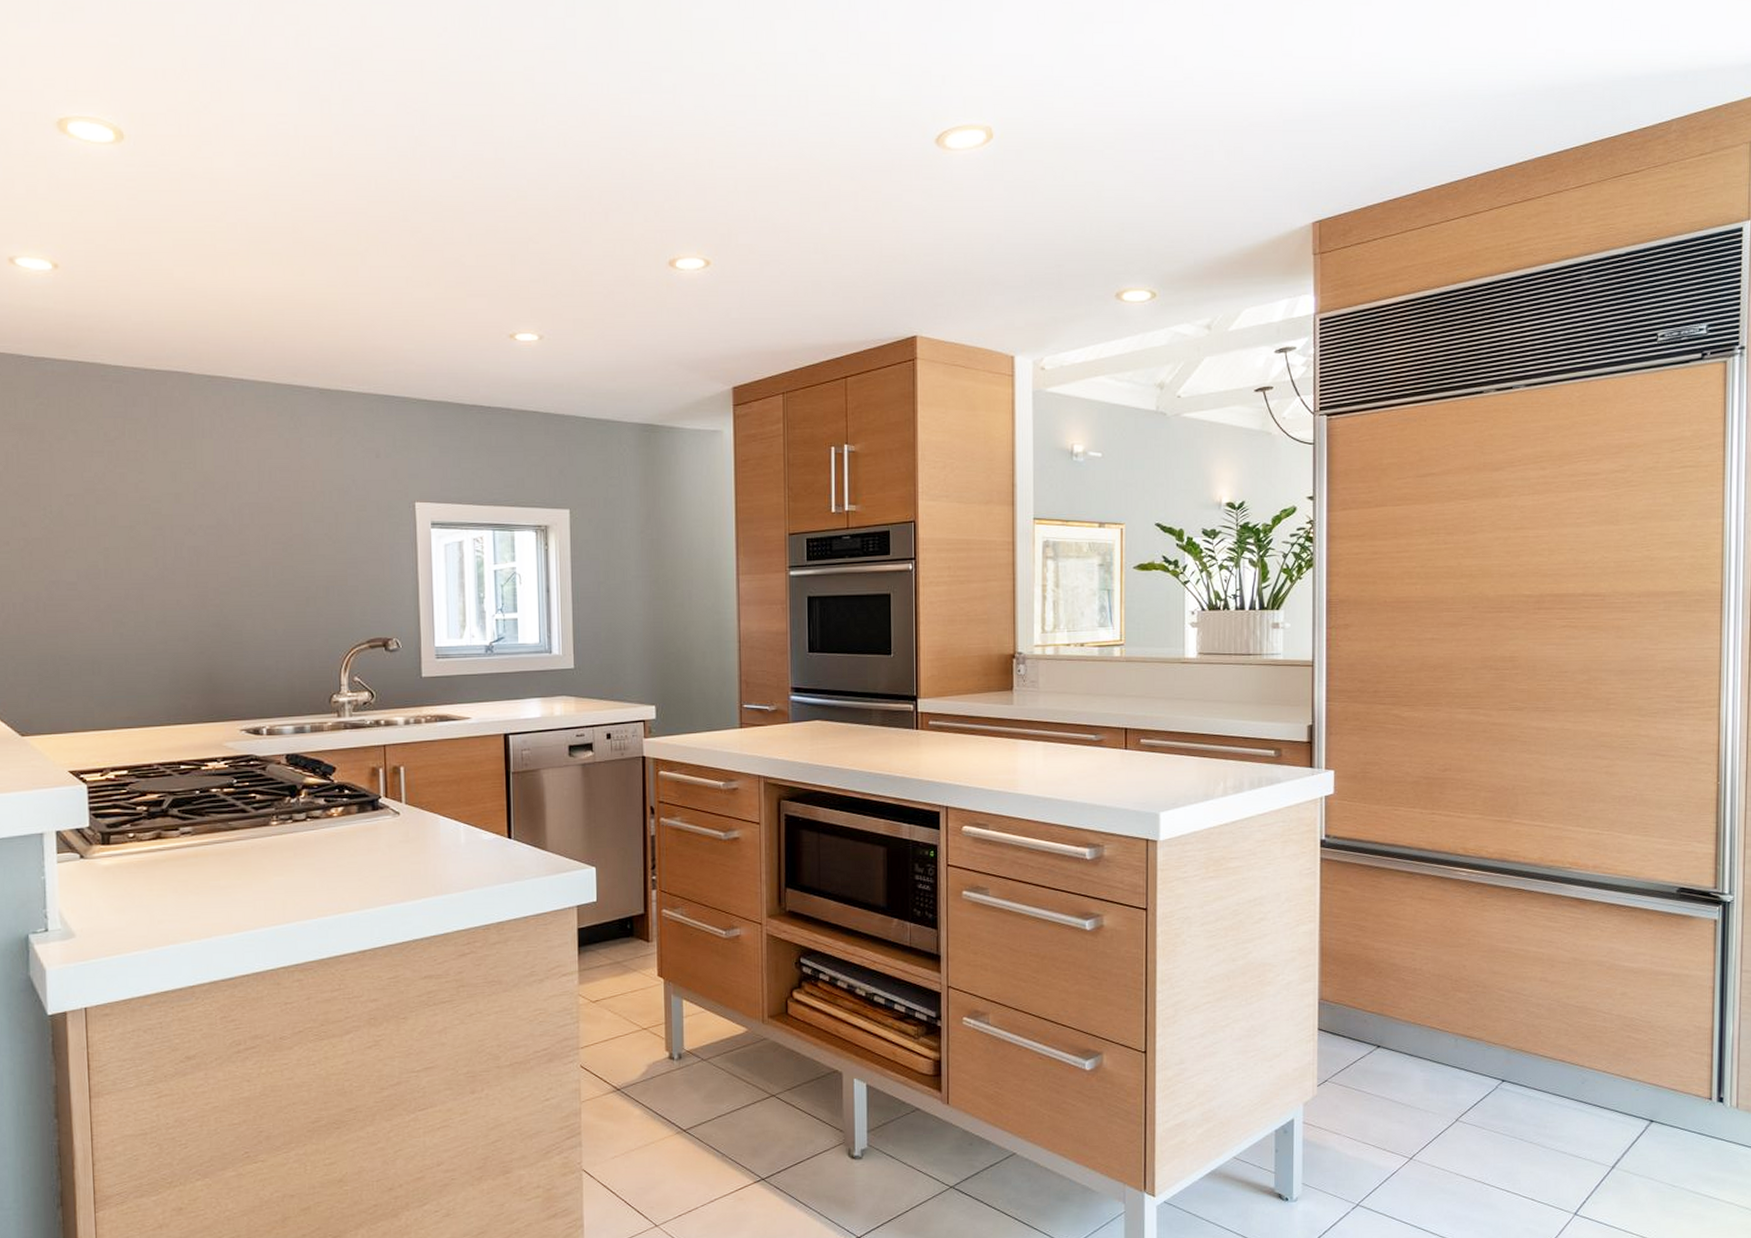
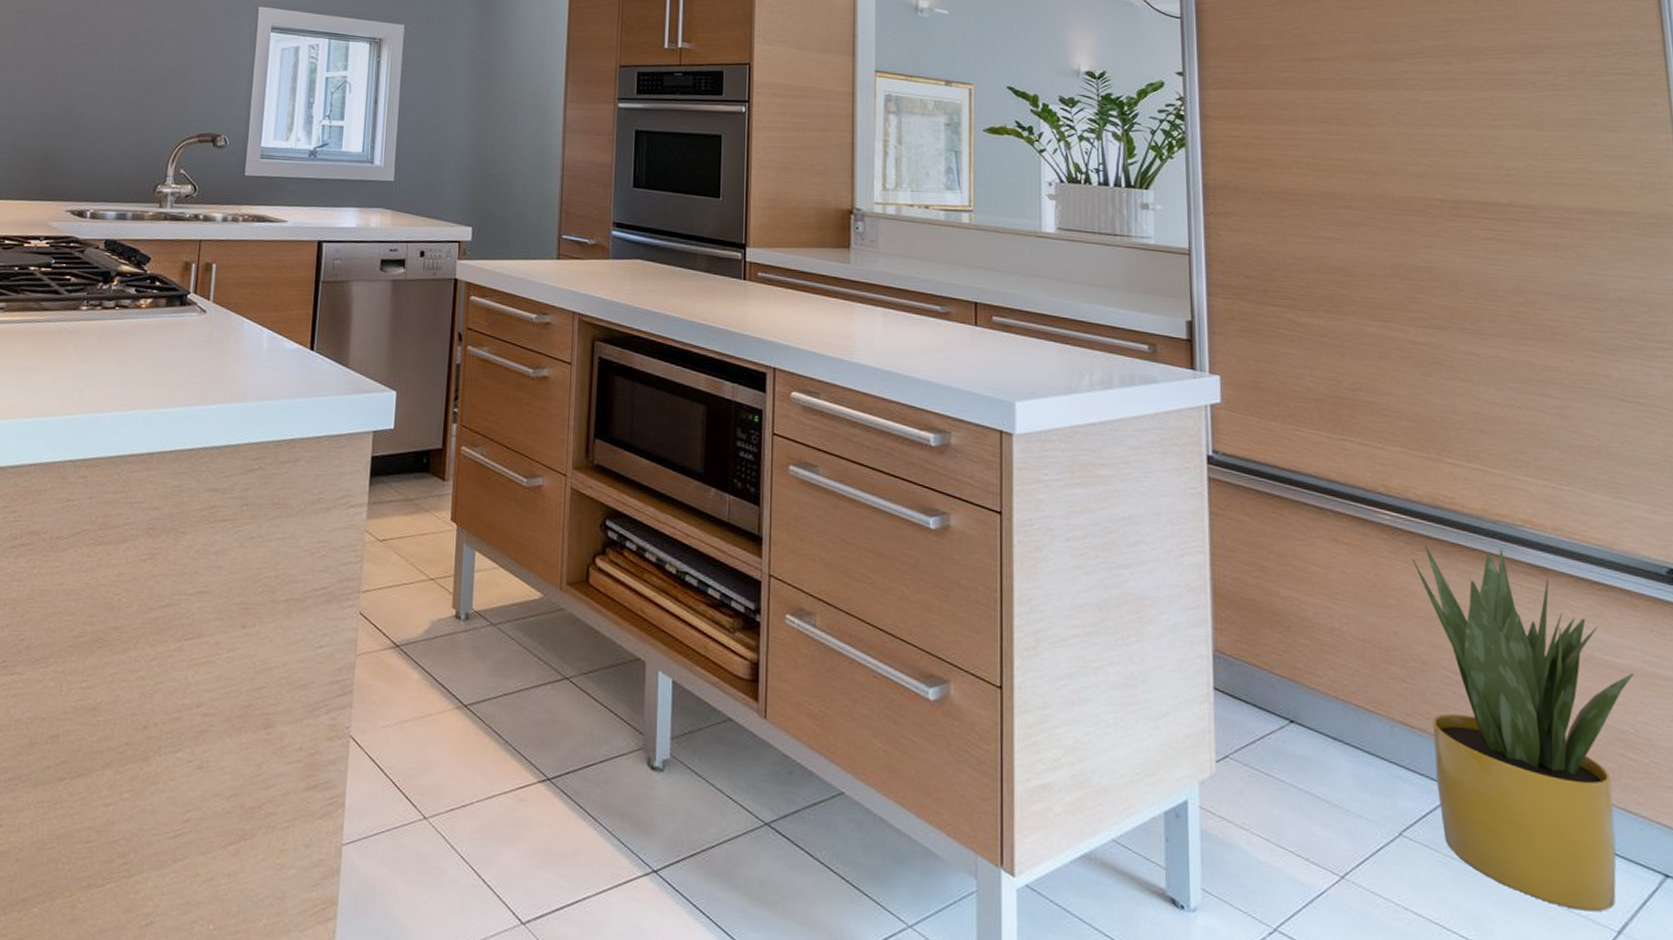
planter: none [1481,889,1644,1156] -> present [1412,544,1635,912]

